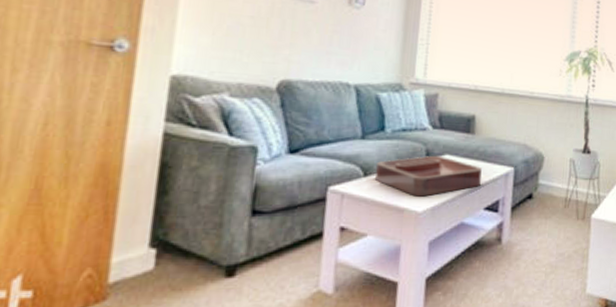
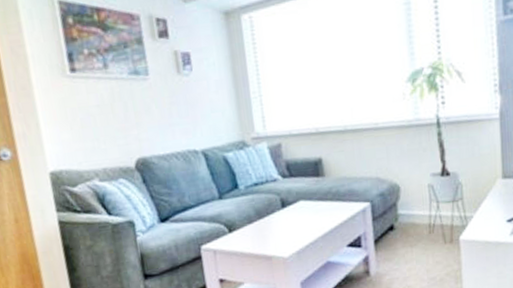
decorative tray: present [375,155,482,197] -> none [238,202,341,244]

